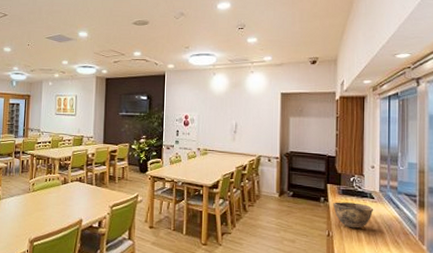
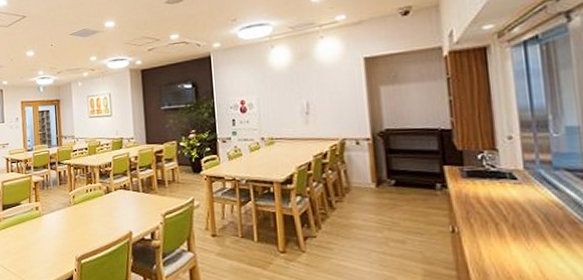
bowl: present [333,202,374,229] -> none [455,186,519,220]

